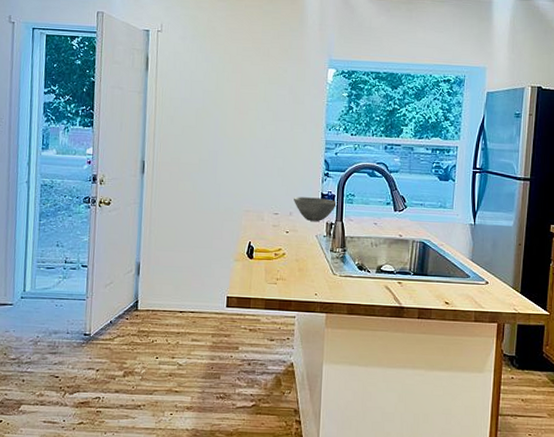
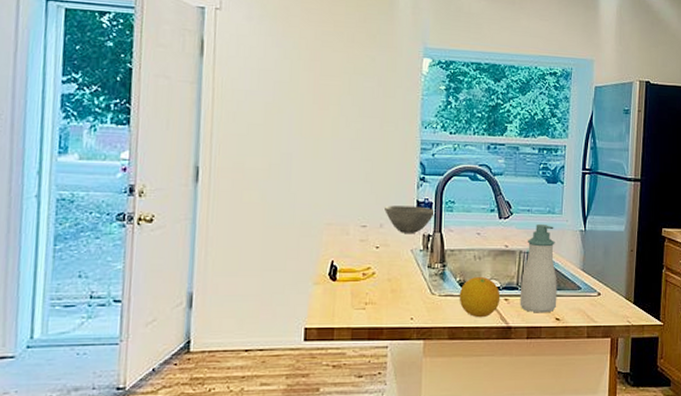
fruit: none [357,262,395,298] -> present [459,277,501,318]
soap bottle: none [412,217,447,297] -> present [520,225,557,313]

